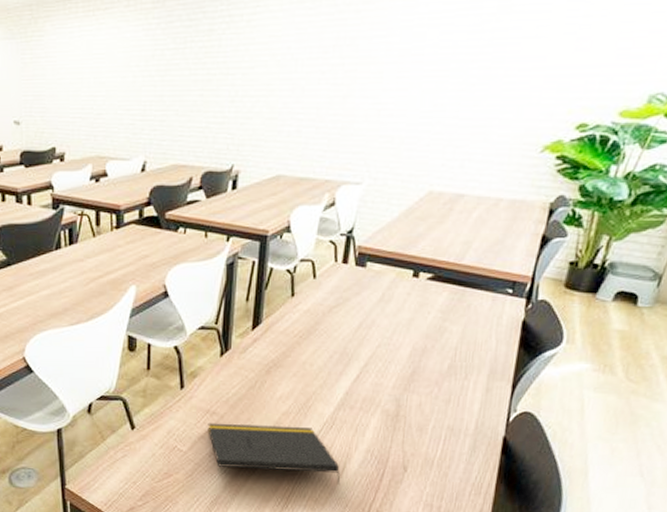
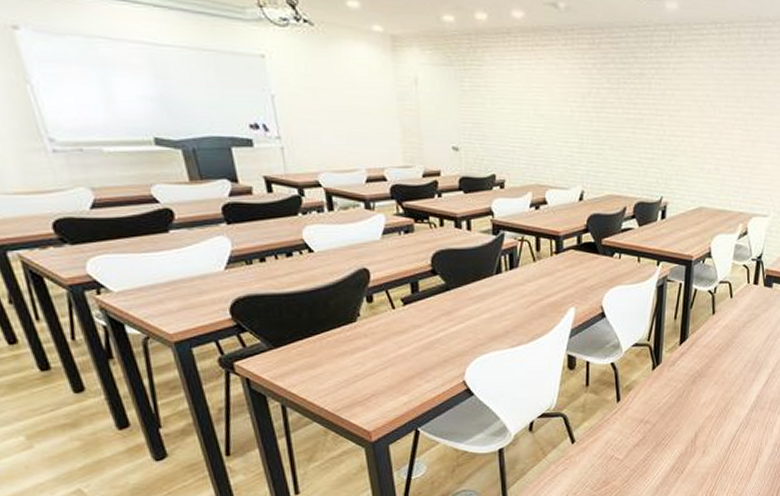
notepad: present [207,423,341,485] -> none [642,428,754,476]

